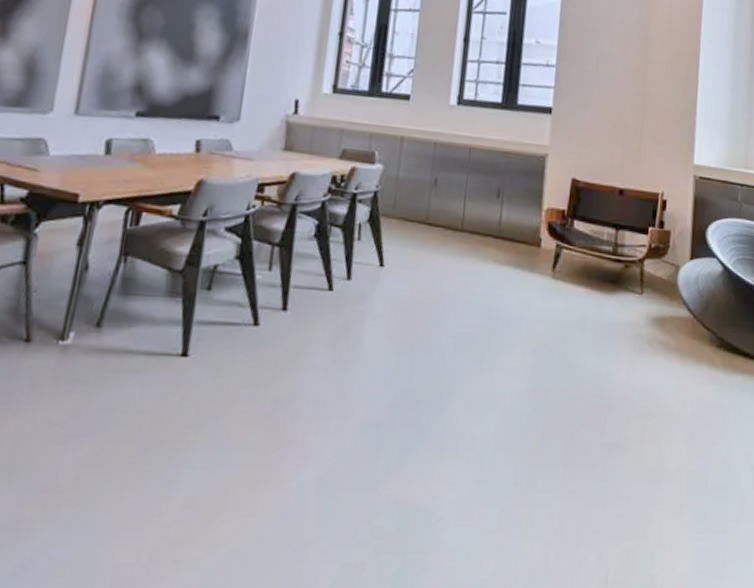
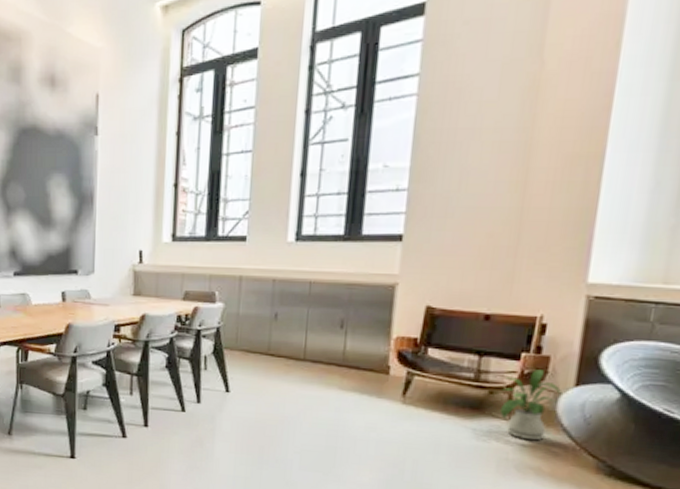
house plant: none [634,243,681,315] -> present [499,369,563,441]

